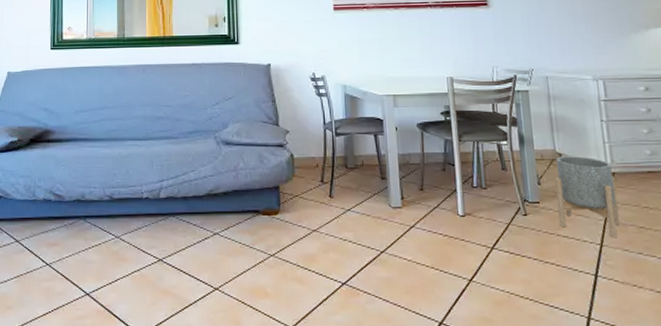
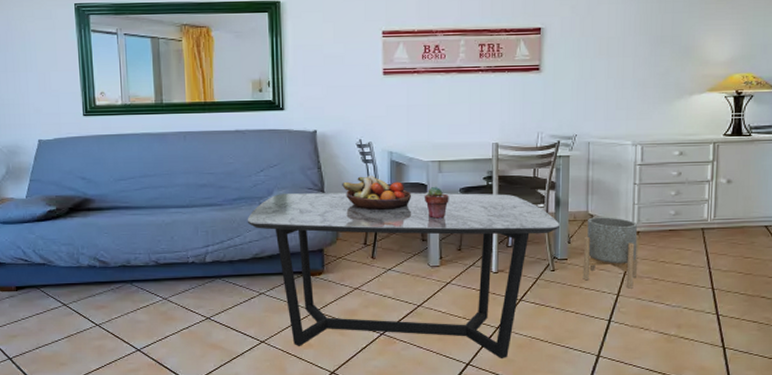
coffee table: none [202,127,527,319] -> present [247,192,559,359]
fruit bowl: none [297,110,368,146] -> present [342,176,412,211]
potted succulent: none [380,121,407,155] -> present [424,186,449,219]

